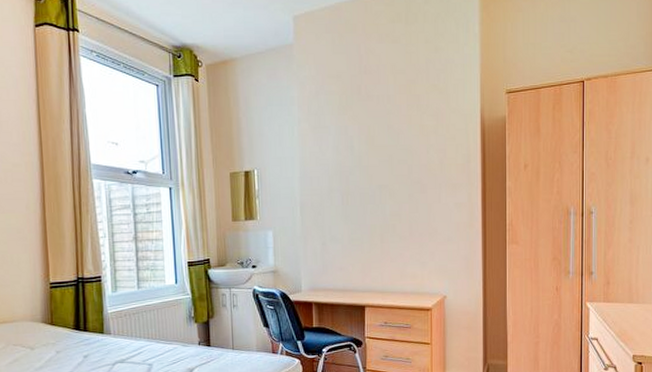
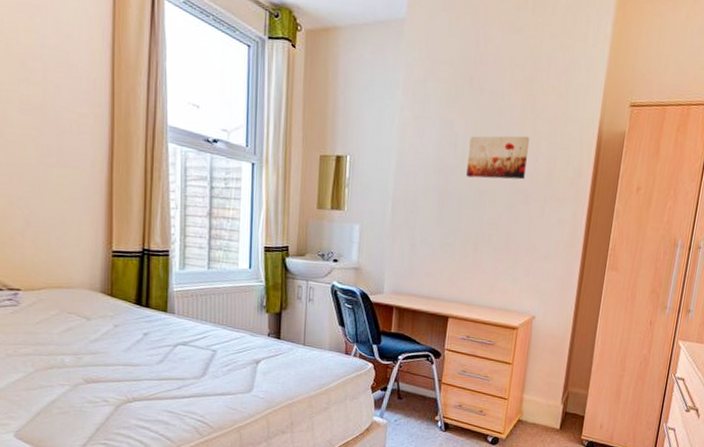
wall art: none [364,132,420,175] -> present [466,135,530,180]

